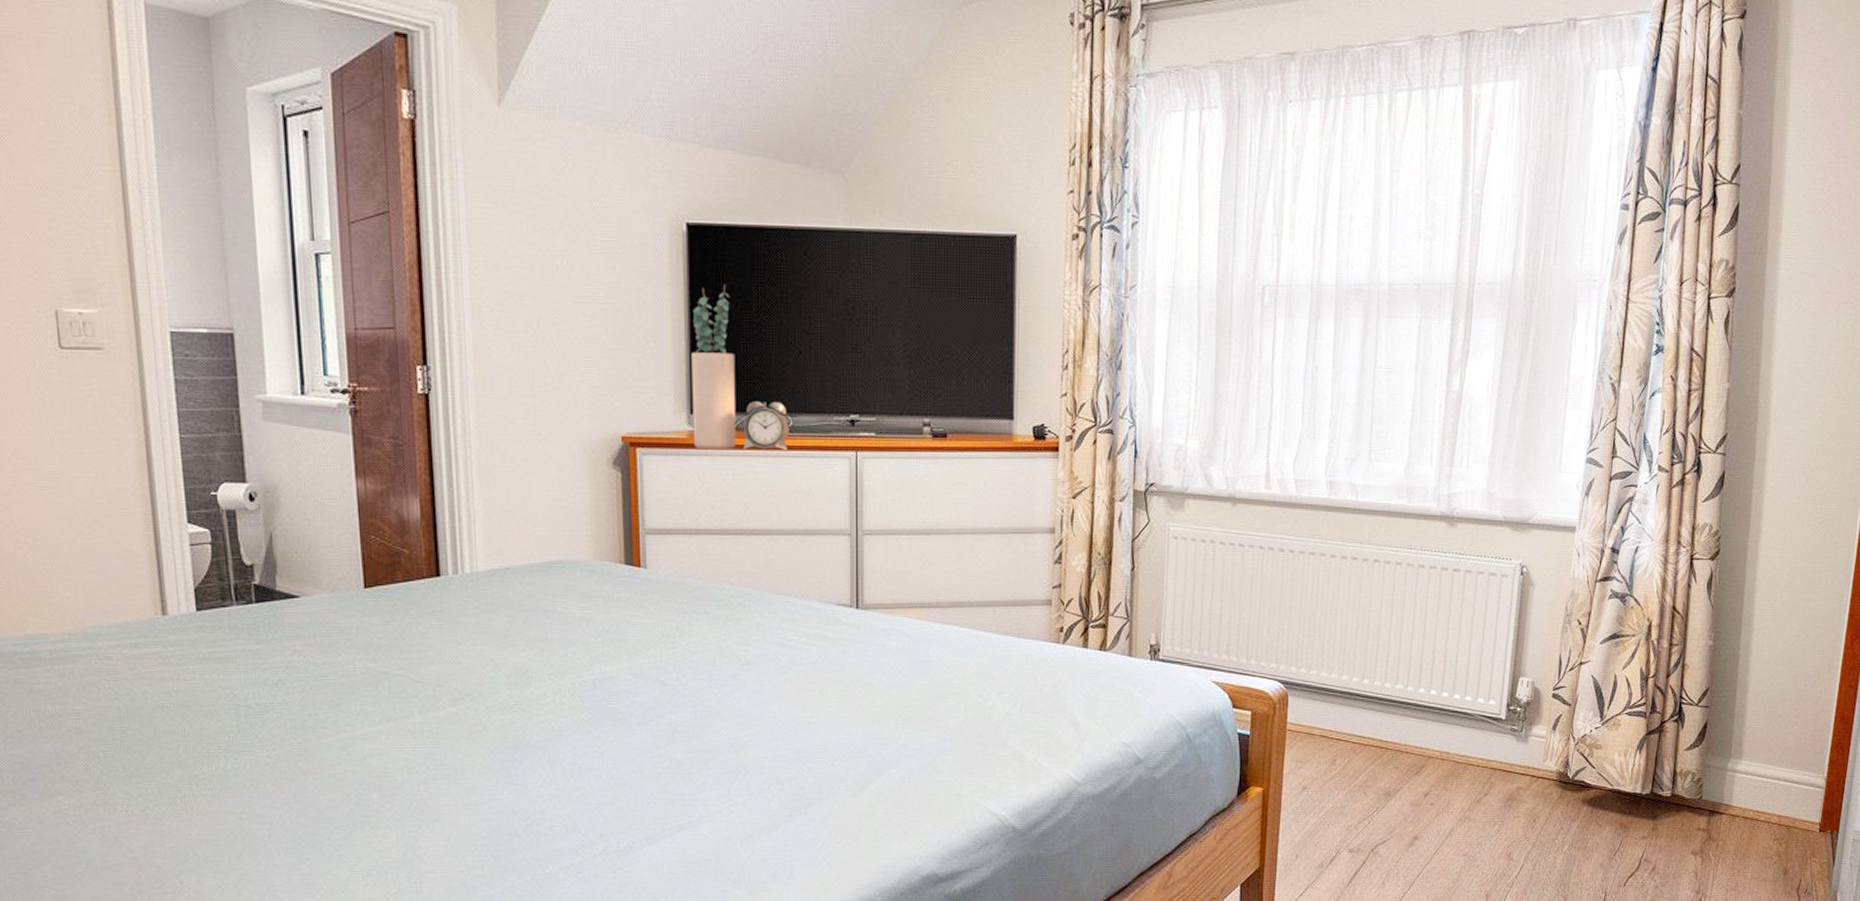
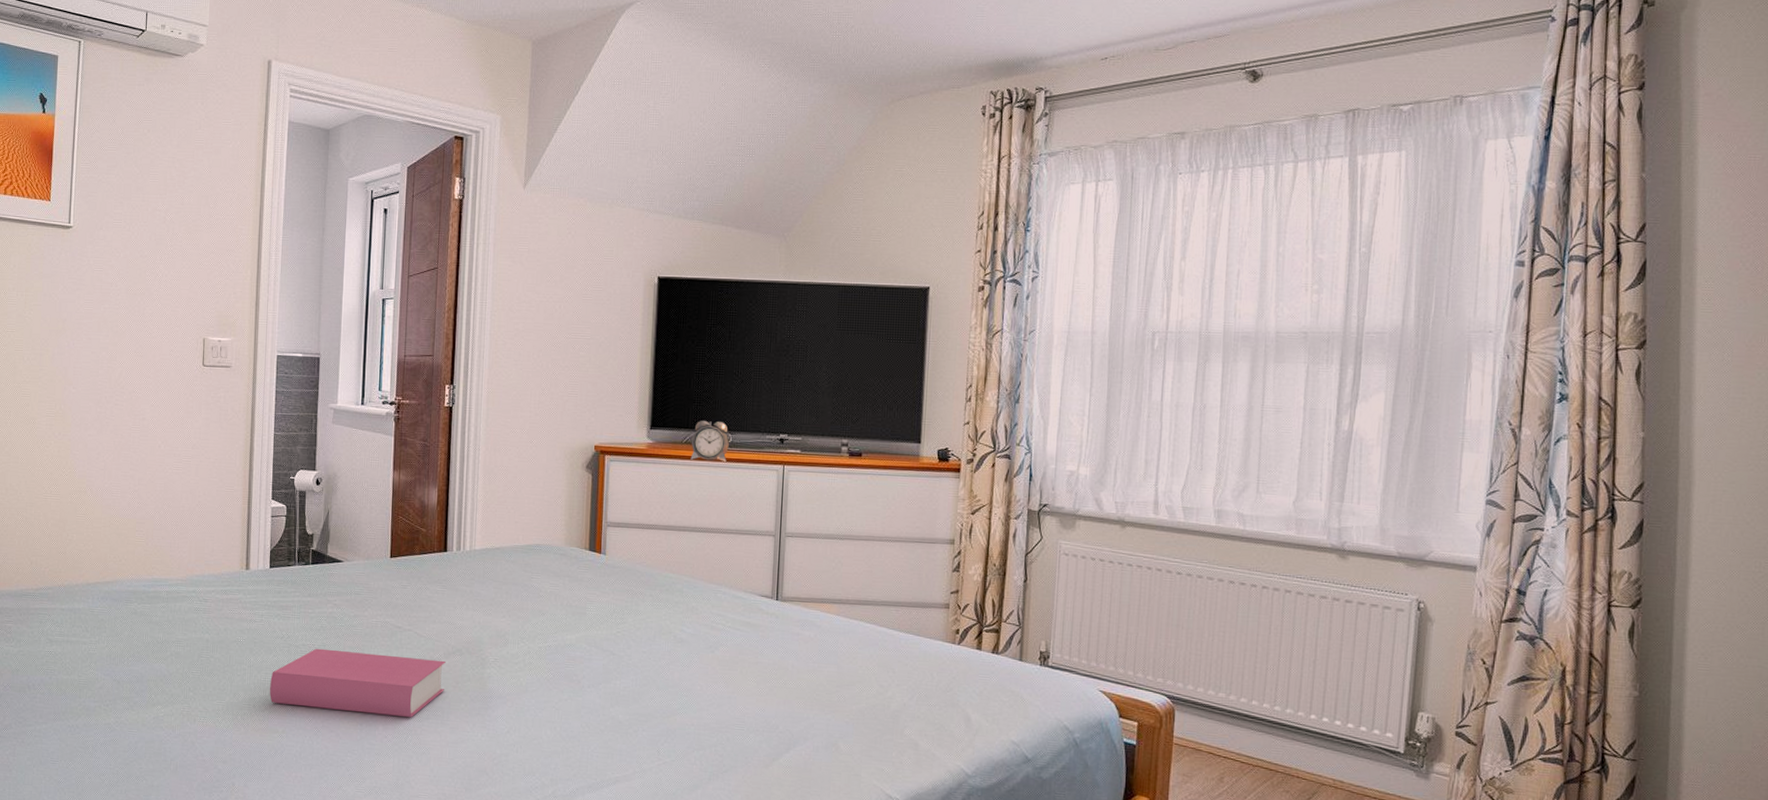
book: none [216,707,454,781] -> present [270,648,446,718]
vase: present [691,284,737,450] -> none [650,325,689,460]

